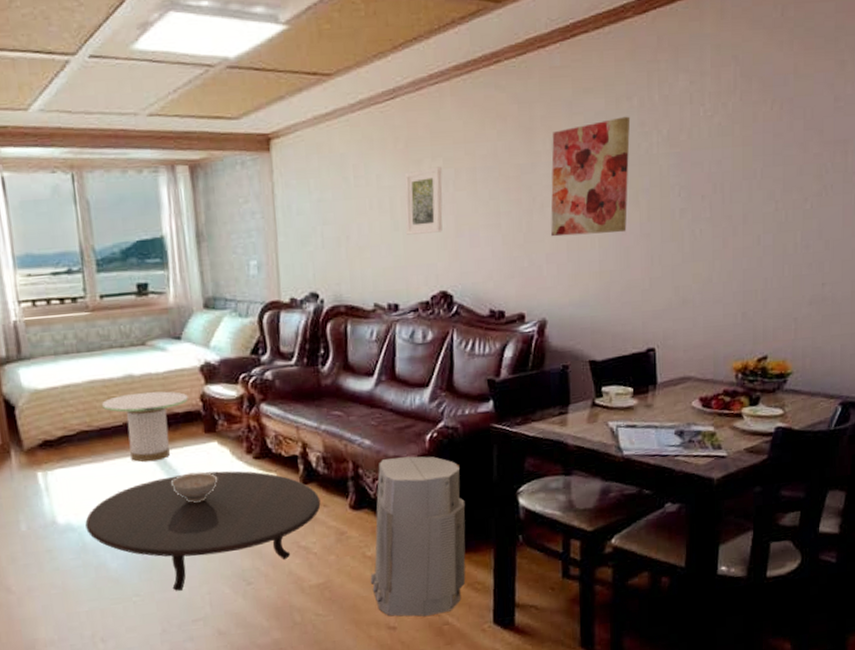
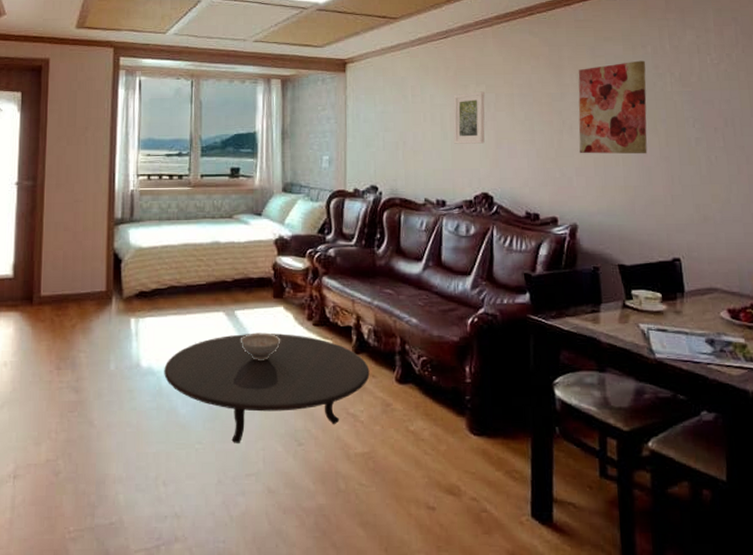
side table: present [102,391,188,462] -> none [192,257,262,319]
air purifier: present [370,456,466,617] -> none [412,338,504,501]

